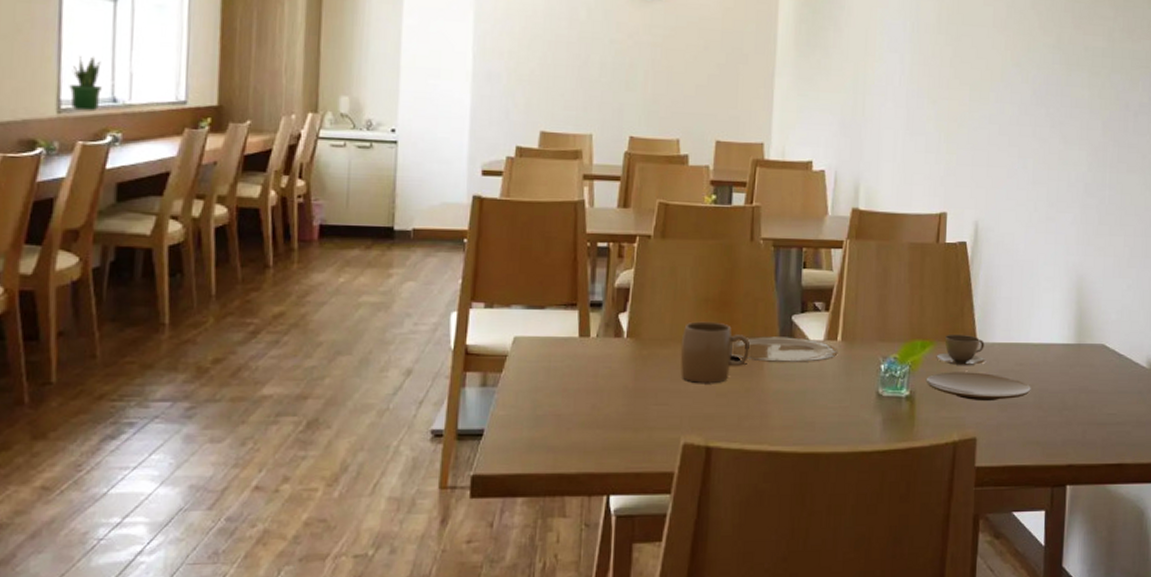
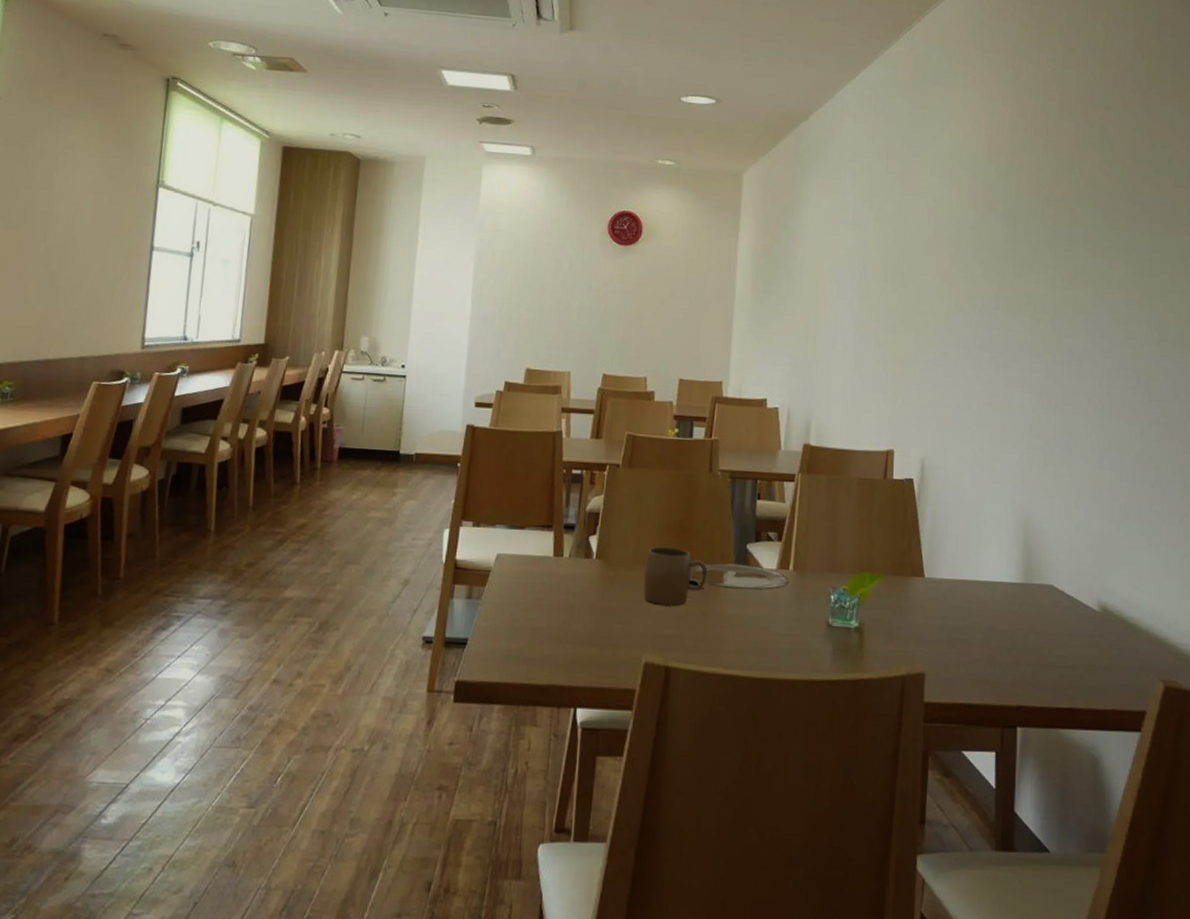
planter: present [69,56,102,112] -> none [151,301,178,348]
plate: present [926,372,1031,402] -> none [874,605,979,637]
teacup: present [936,334,986,366] -> none [884,568,934,601]

